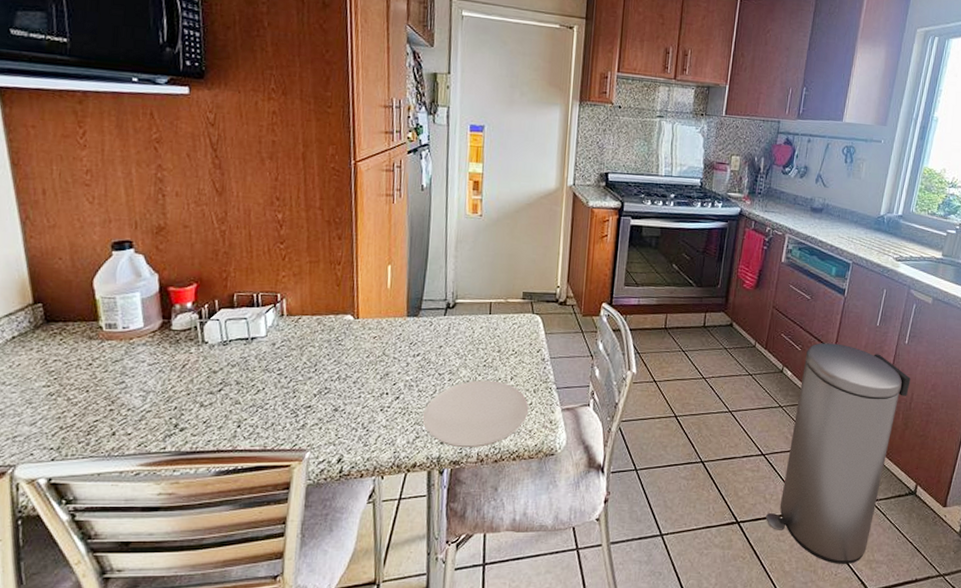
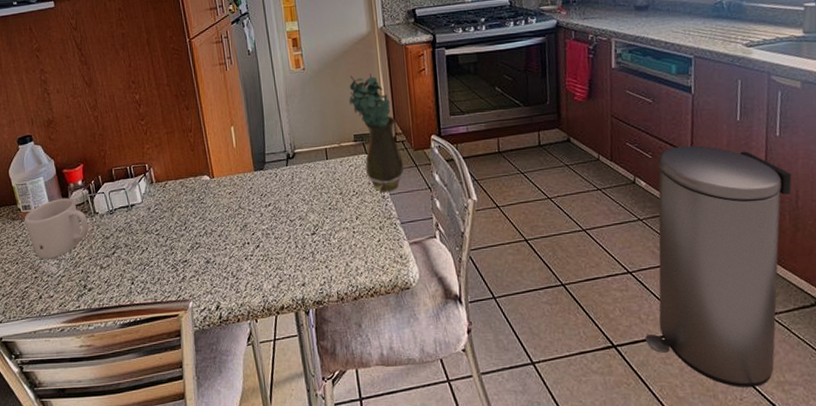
mug: none [105,320,193,390] -> present [24,198,89,260]
plate: present [422,380,529,448] -> none [282,221,379,288]
vase: none [524,230,570,356] -> present [349,73,404,193]

